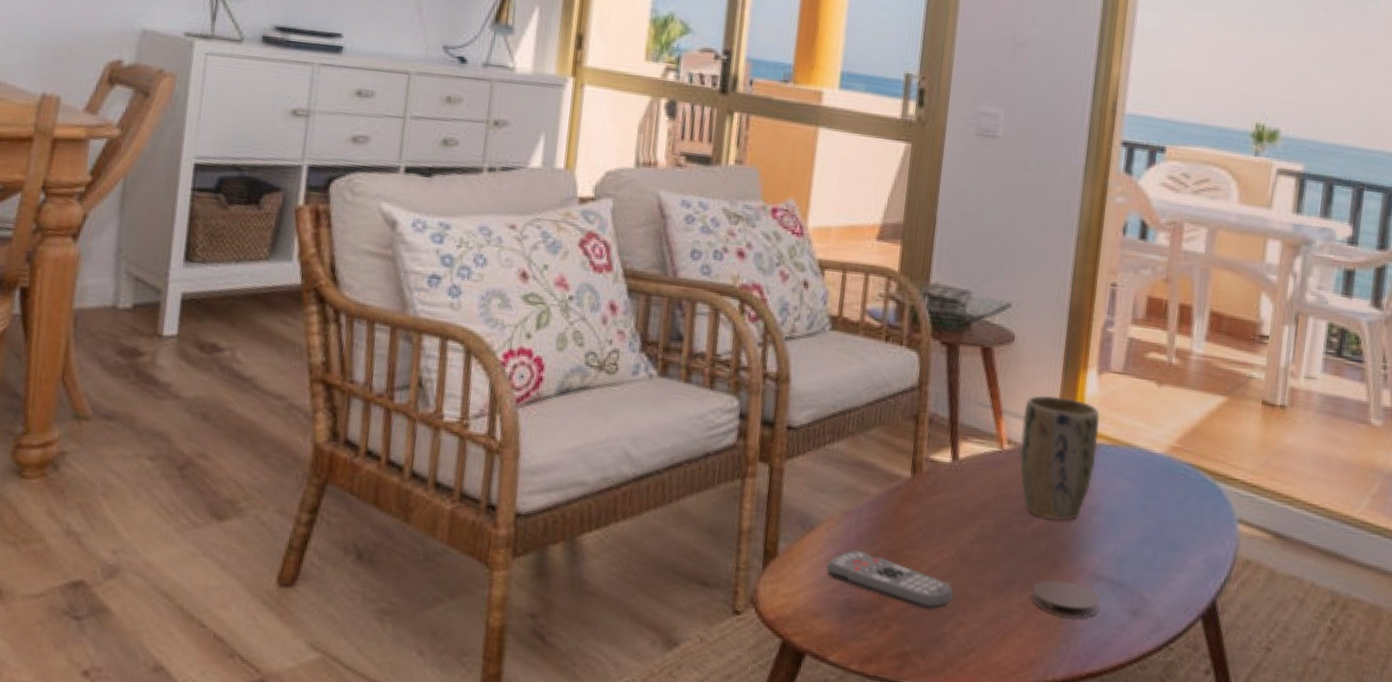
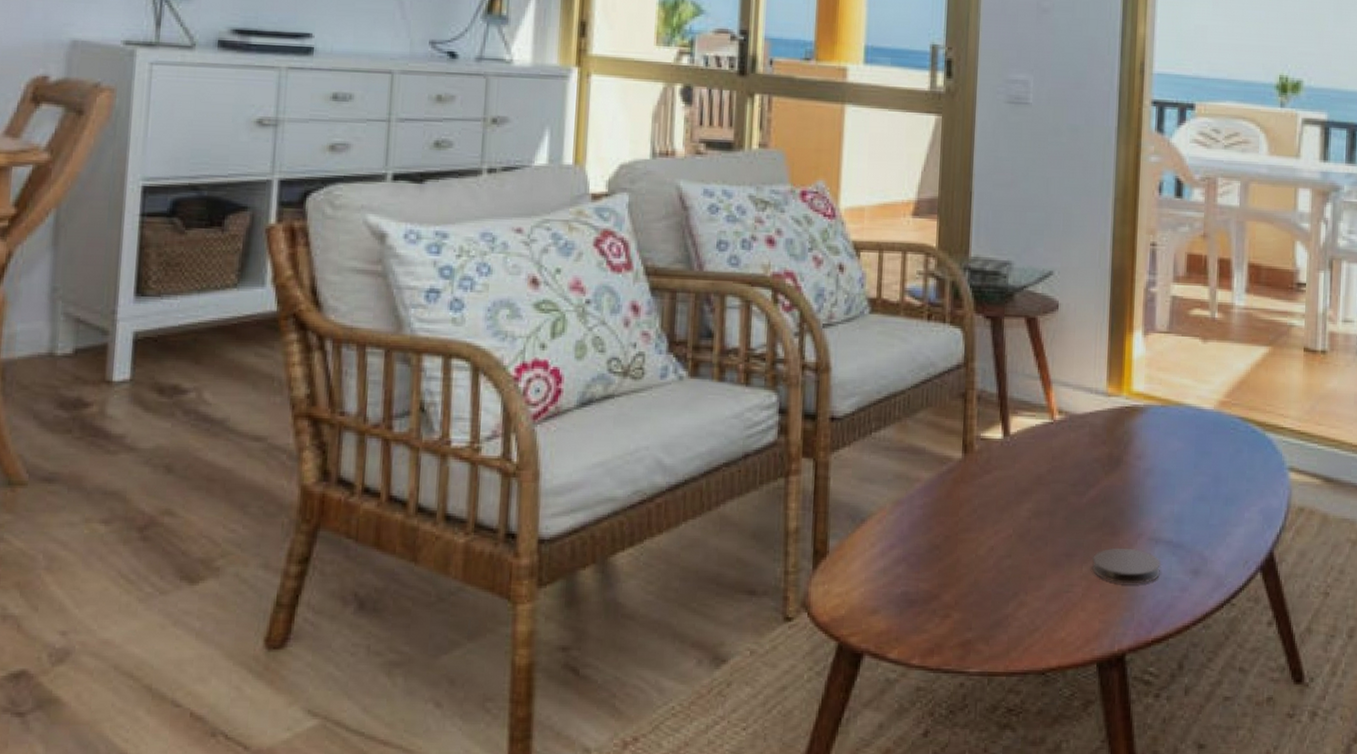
remote control: present [826,550,954,610] -> none [880,539,1014,593]
plant pot: present [1019,395,1101,521] -> none [1071,361,1149,487]

